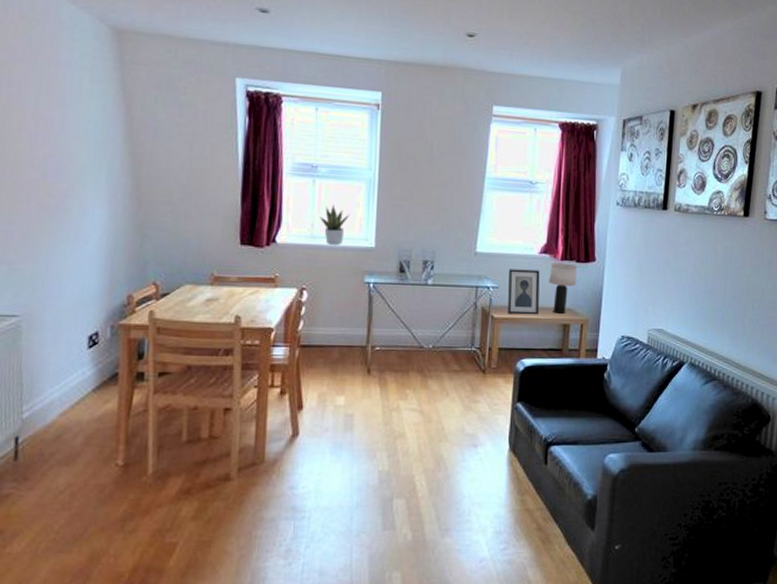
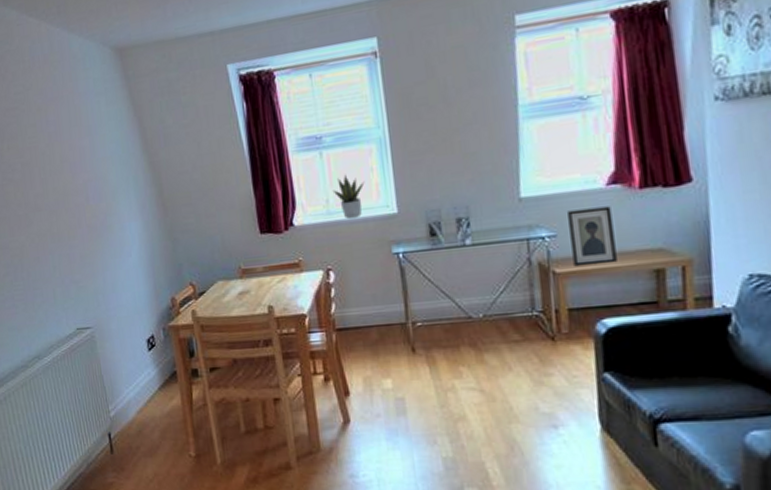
table lamp: present [549,263,577,314] -> none [625,190,667,257]

